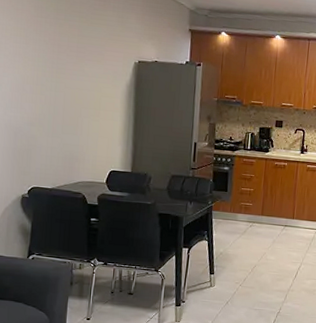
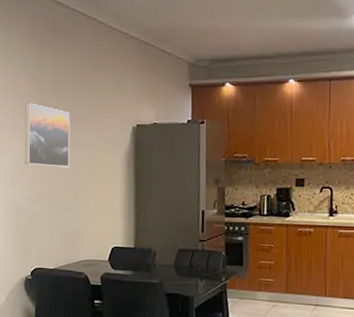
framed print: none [25,28,73,95] -> present [25,103,70,168]

